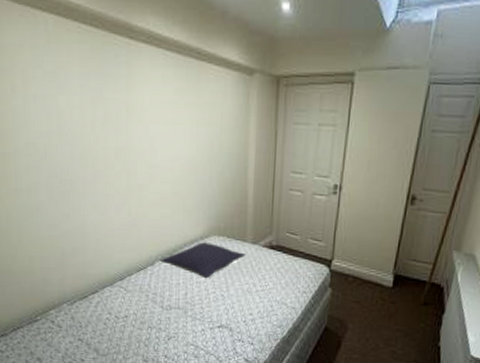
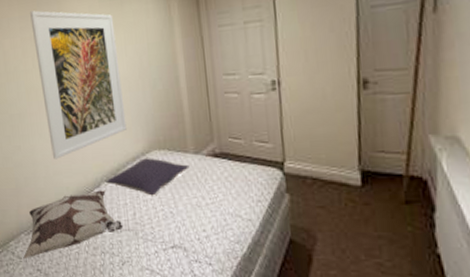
decorative pillow: none [64,268,174,329] -> present [23,190,124,260]
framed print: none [93,68,189,233] -> present [30,10,127,160]

